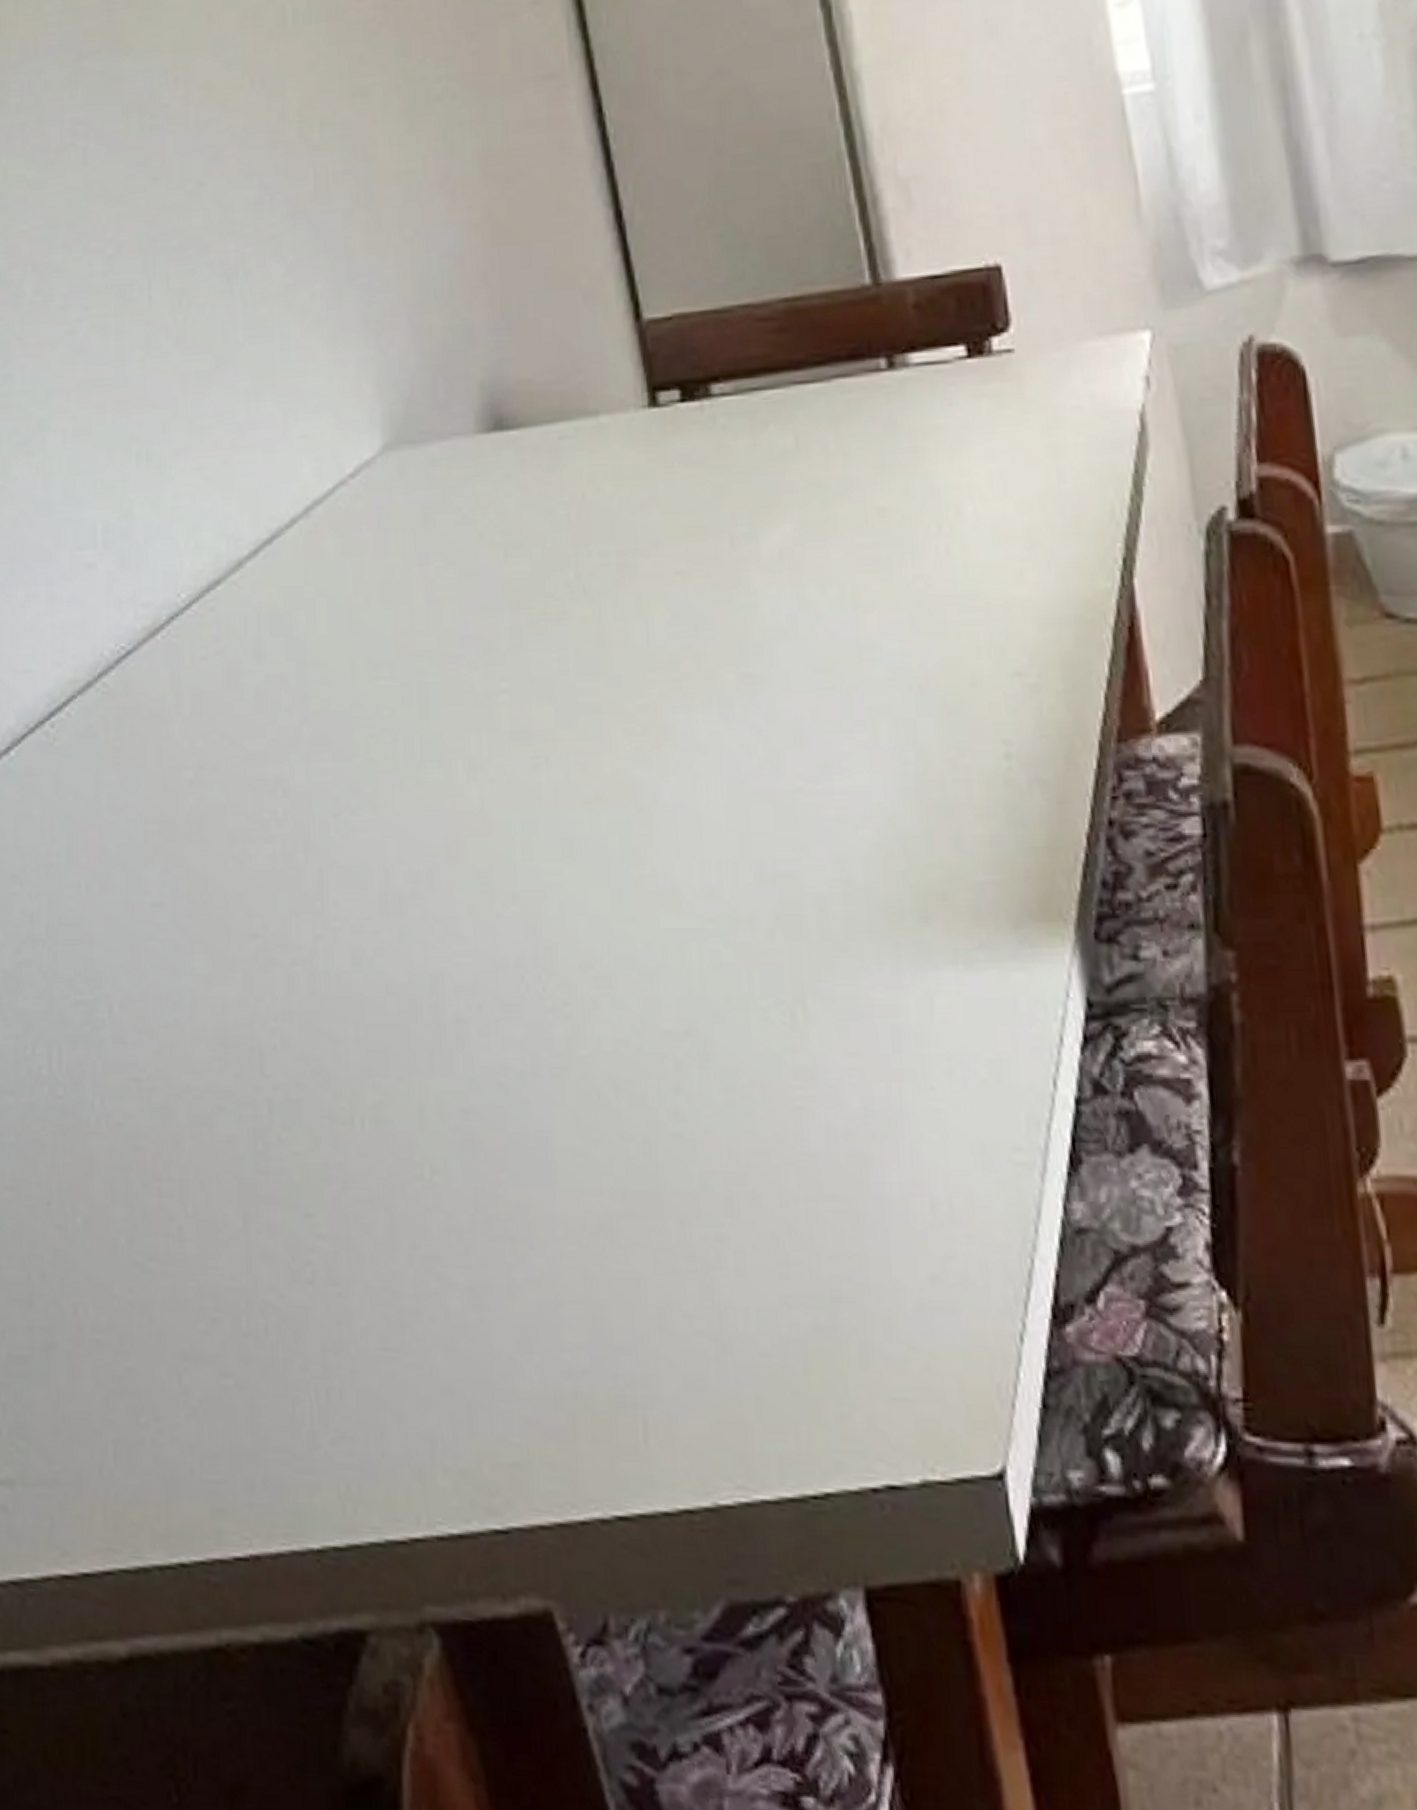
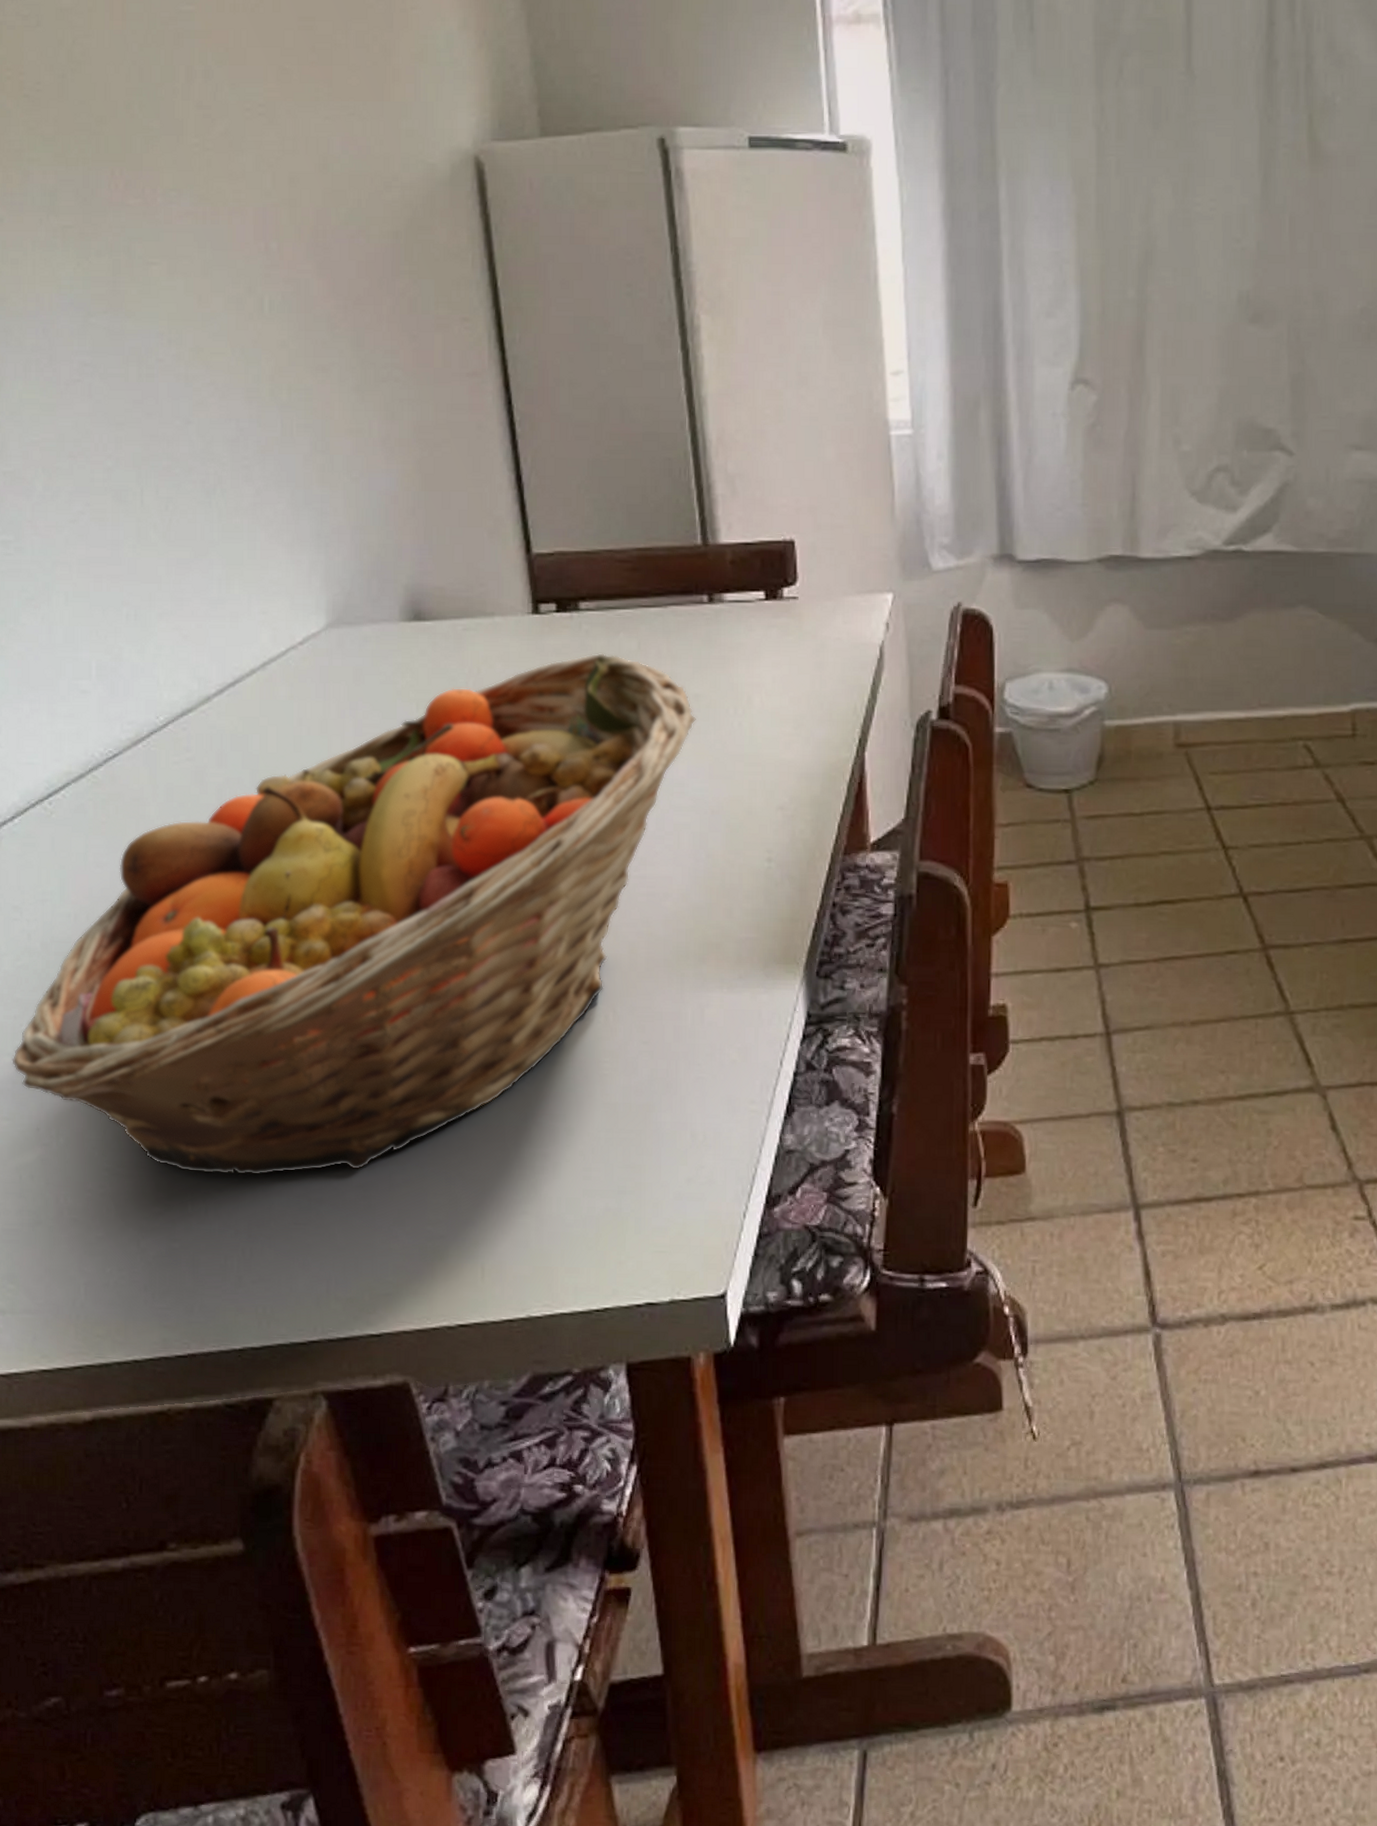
fruit basket: none [14,455,885,1274] -> present [12,652,696,1176]

